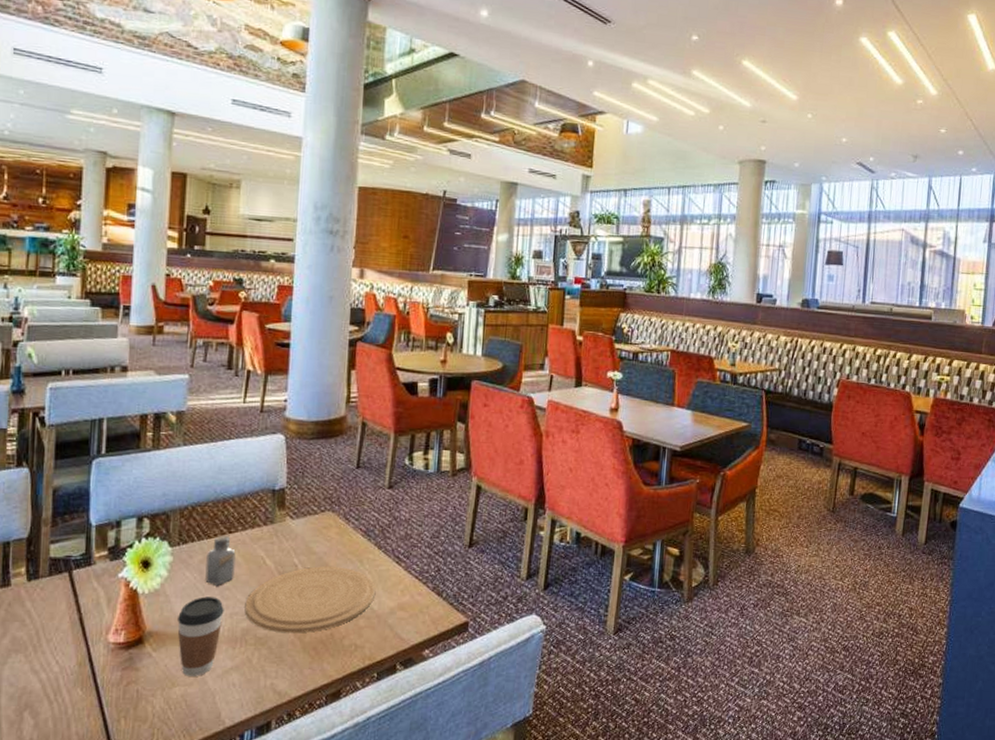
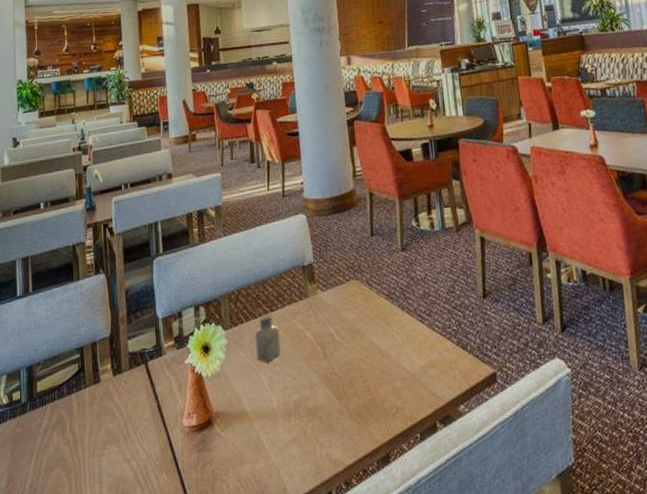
coffee cup: present [178,596,224,676] -> none [238,373,277,453]
plate: present [244,566,375,634] -> none [293,331,406,402]

